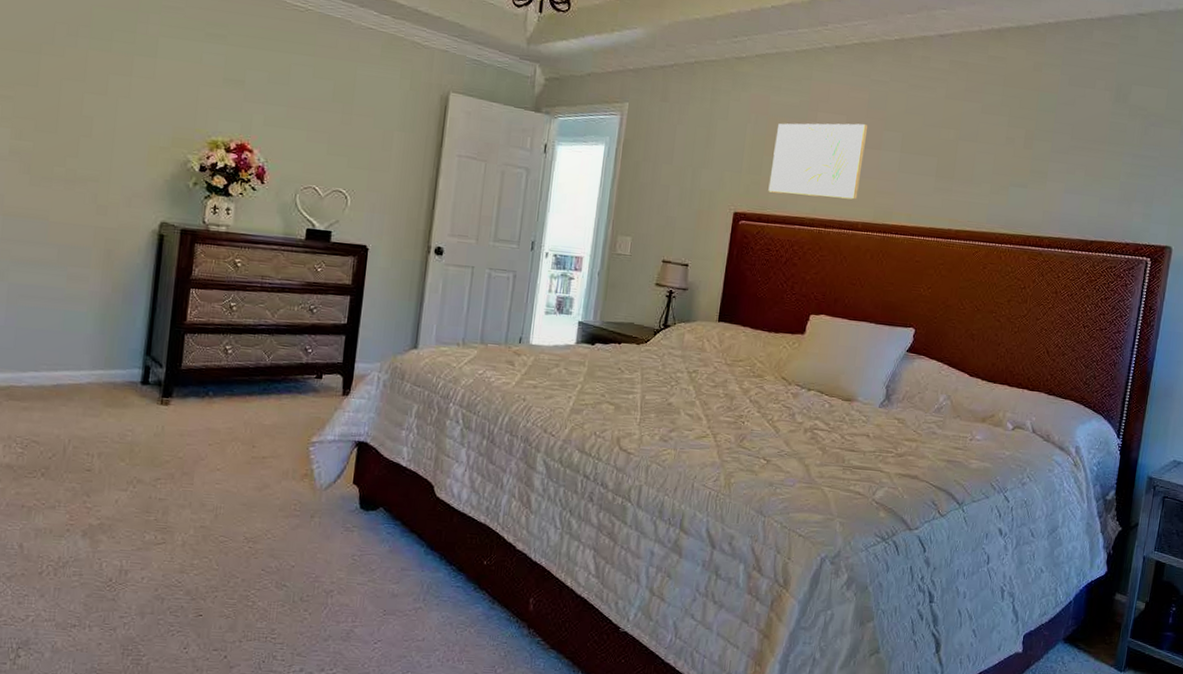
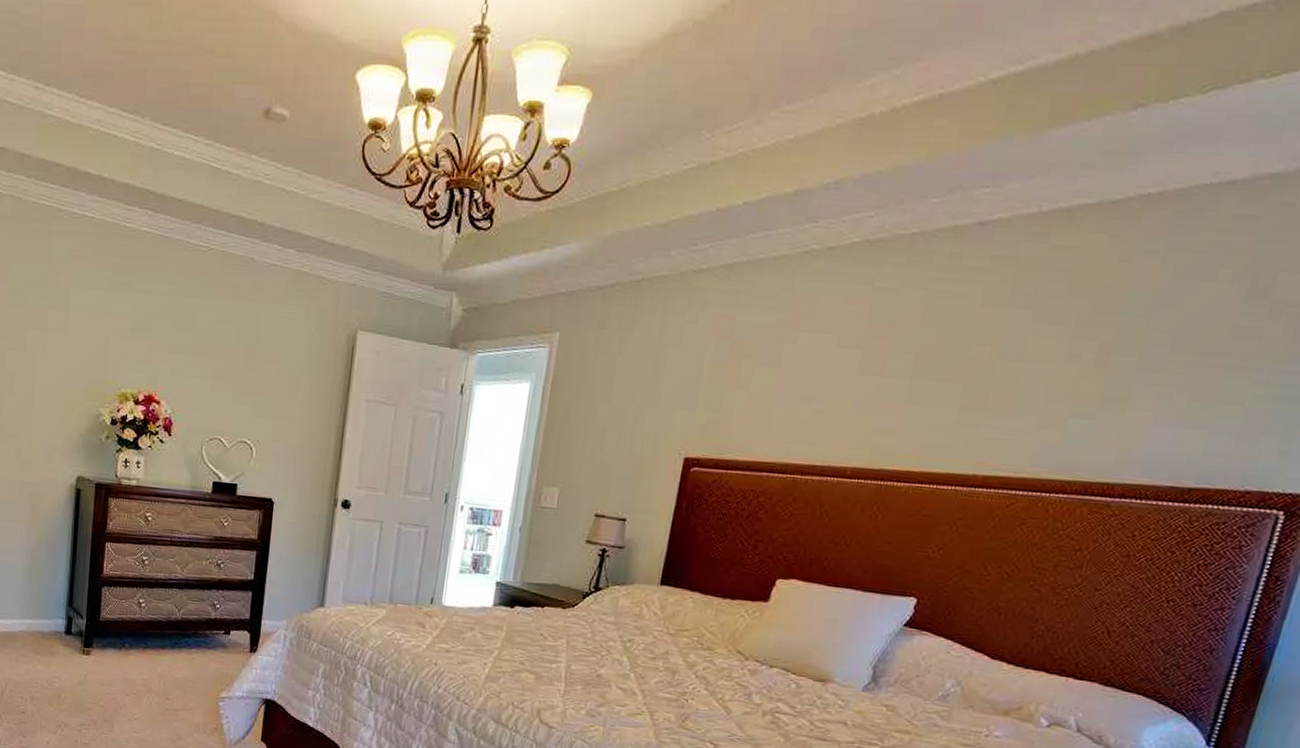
wall art: present [768,123,868,200] -> none [729,344,868,440]

